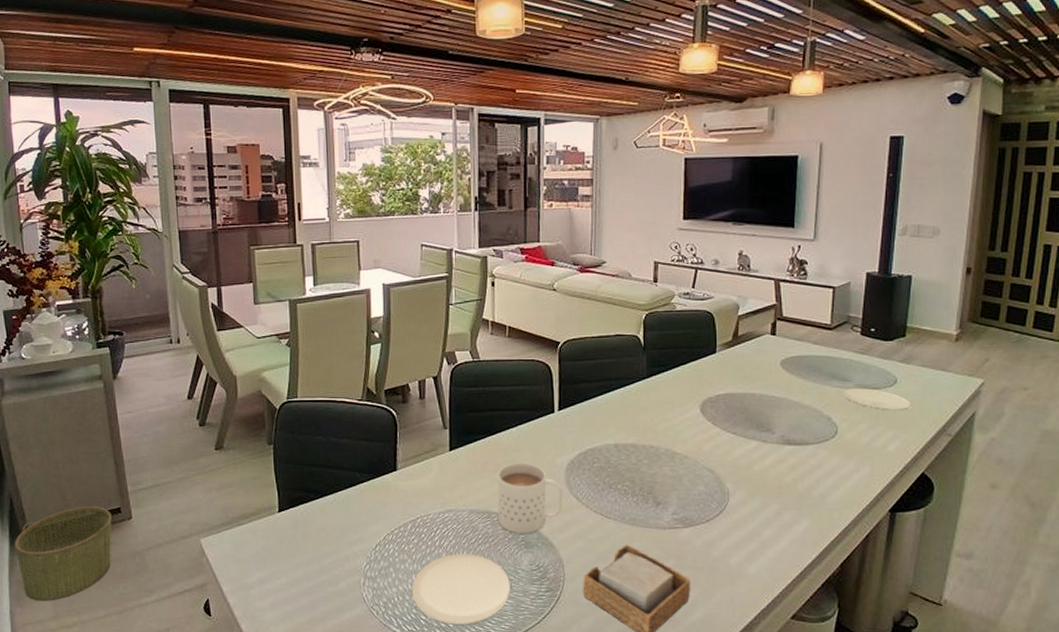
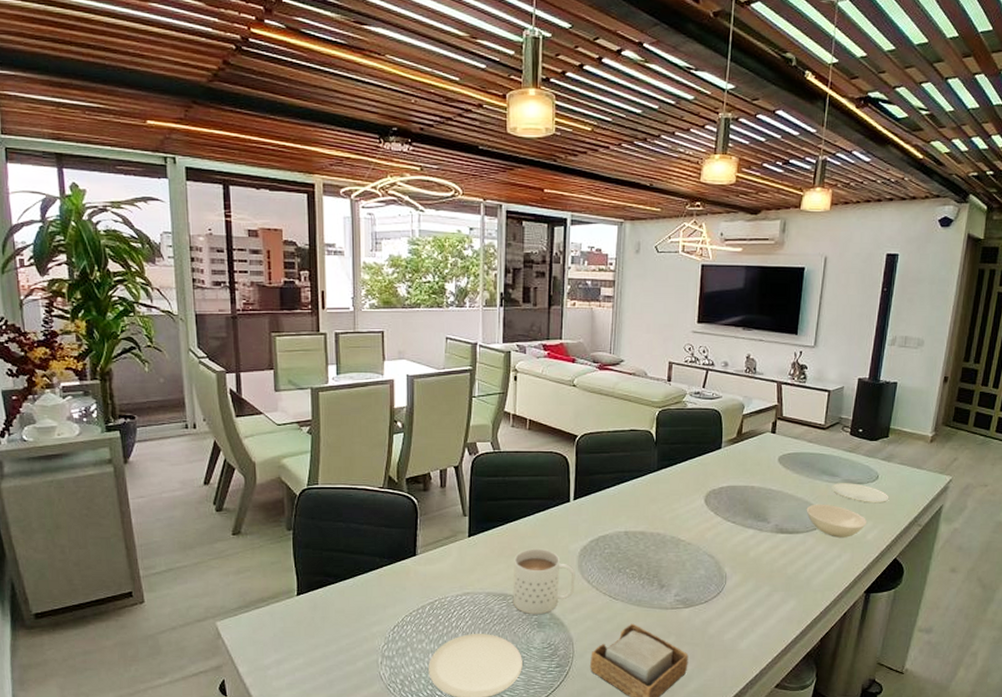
basket: present [14,506,112,601] -> none [16,590,123,685]
soup bowl: none [815,412,887,449] -> present [806,504,868,538]

